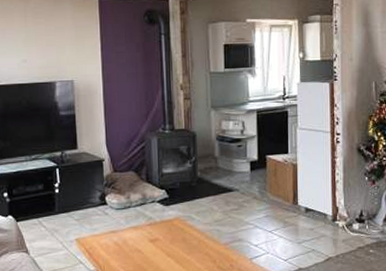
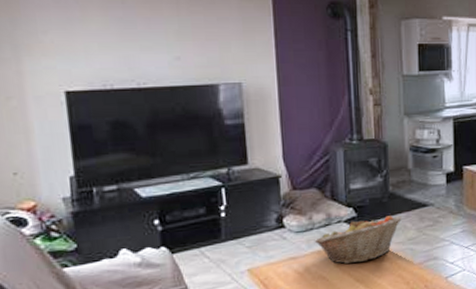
fruit basket: none [131,198,210,240] -> present [314,216,403,264]

